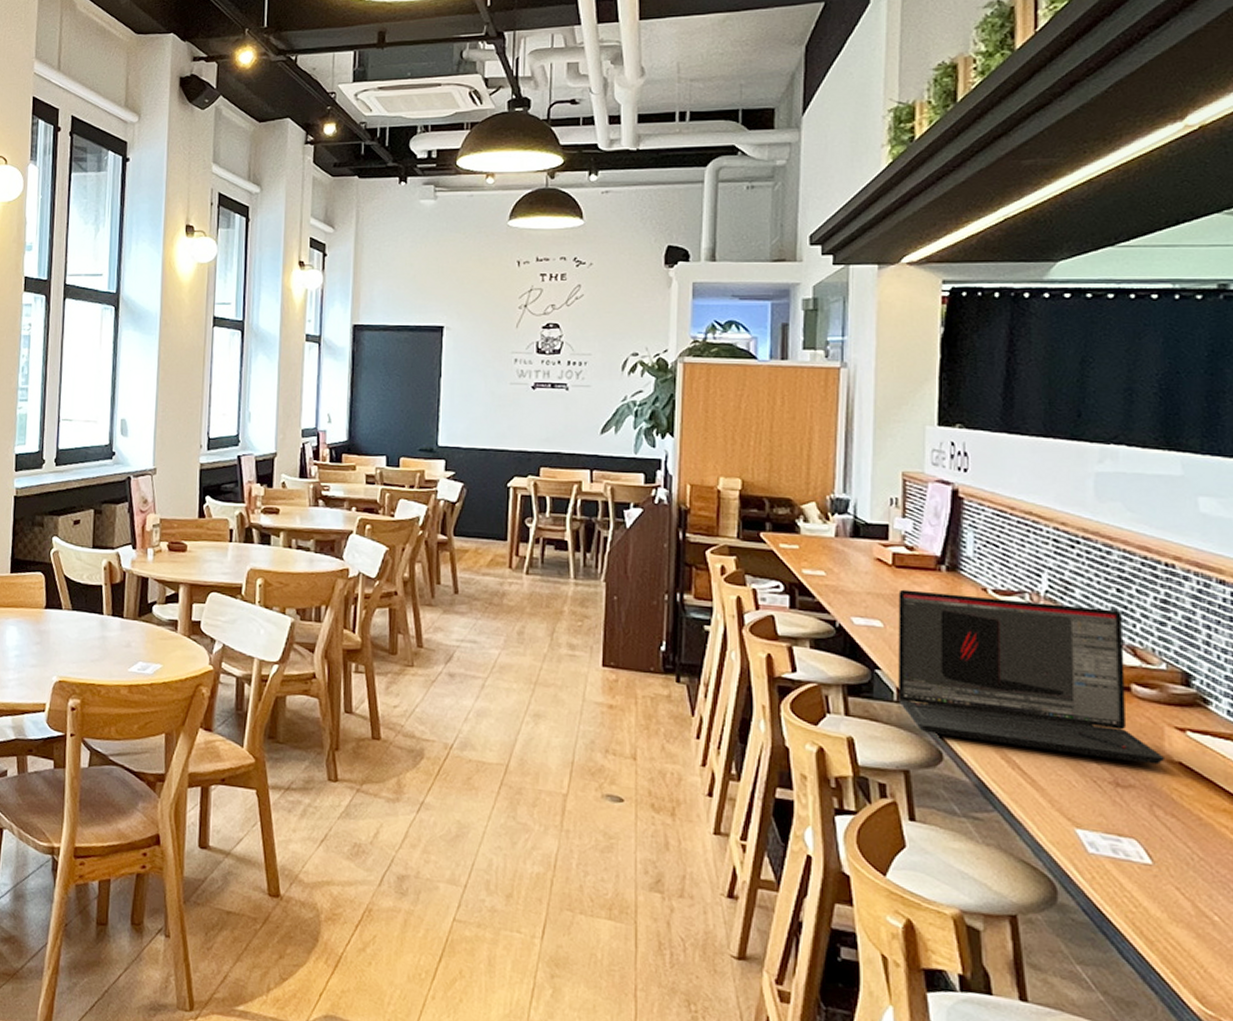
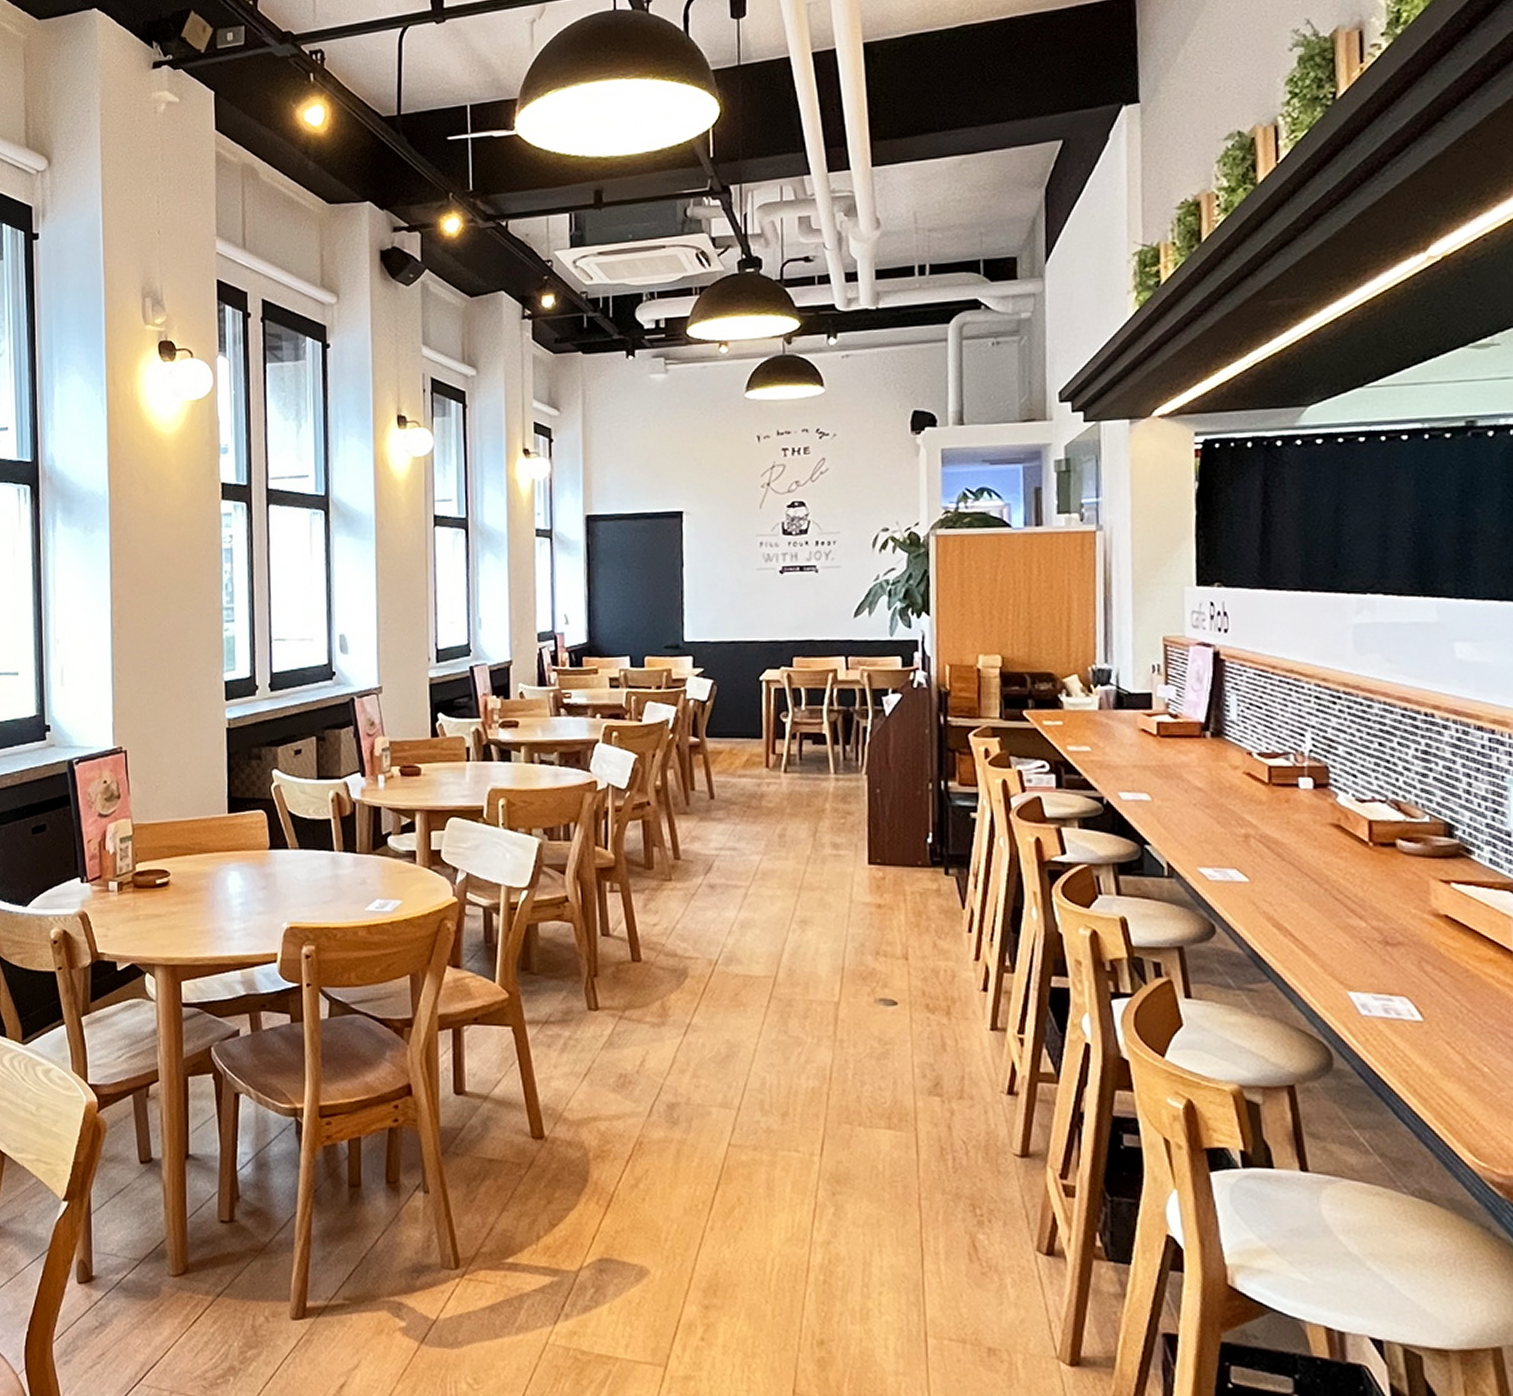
laptop: present [898,589,1166,765] -> none [1164,759,1432,919]

